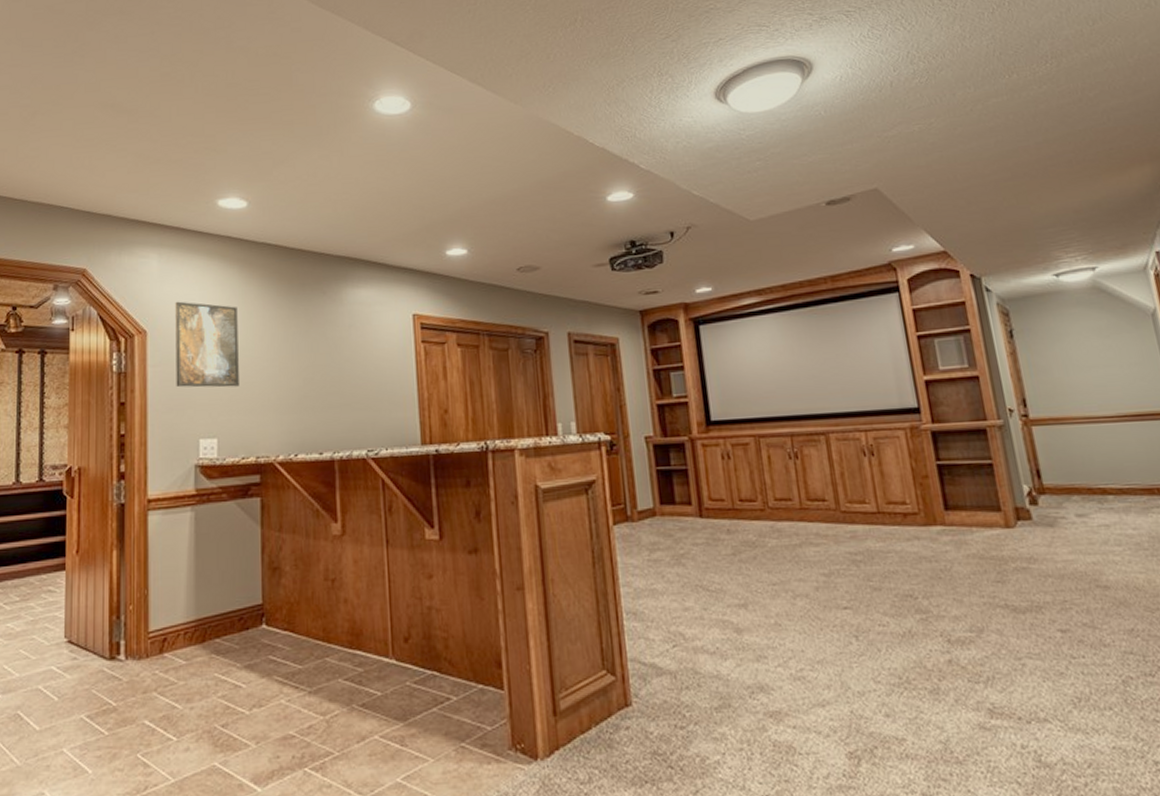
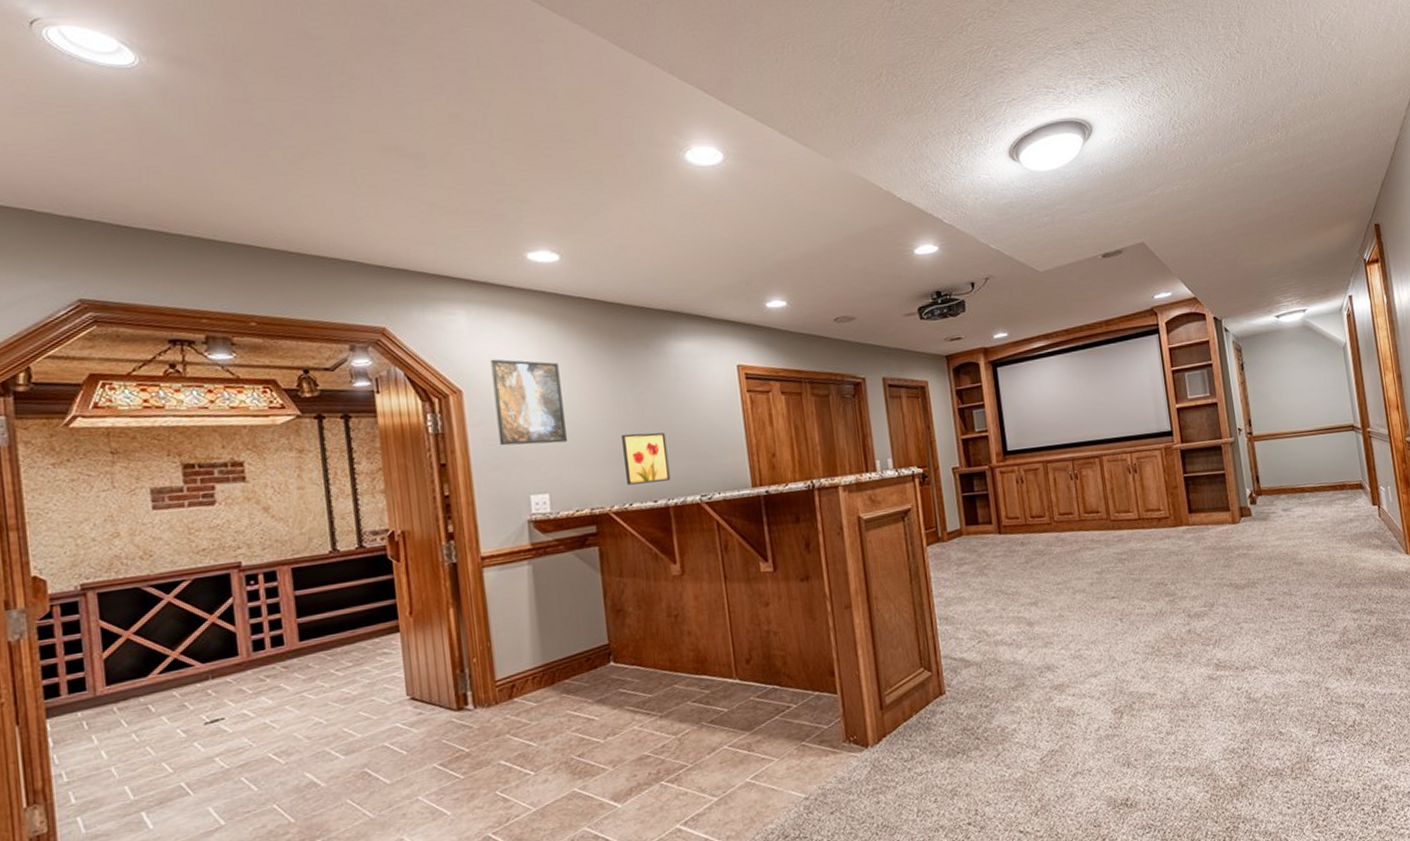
wall art: none [292,381,338,435] -> present [622,432,671,485]

